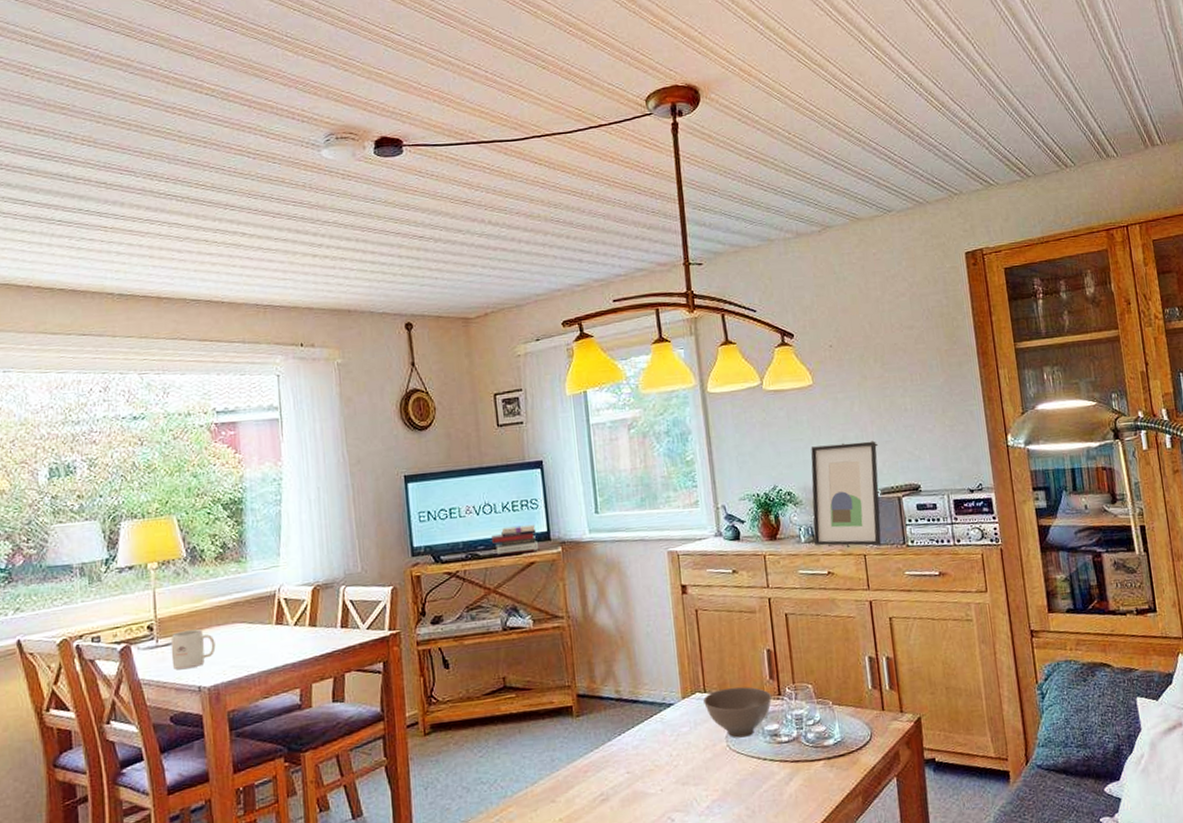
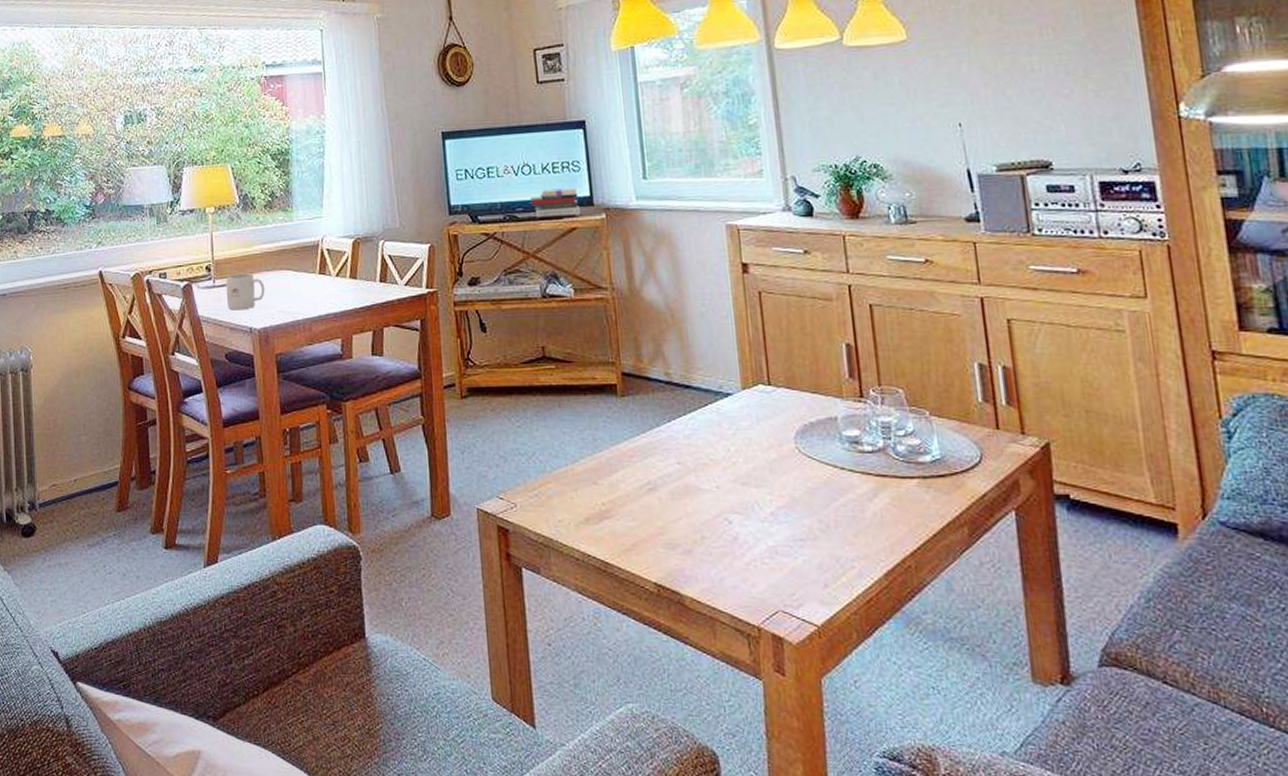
bowl: present [703,687,773,738] -> none [767,382,853,440]
picture frame: present [811,441,881,547] -> none [904,107,997,232]

